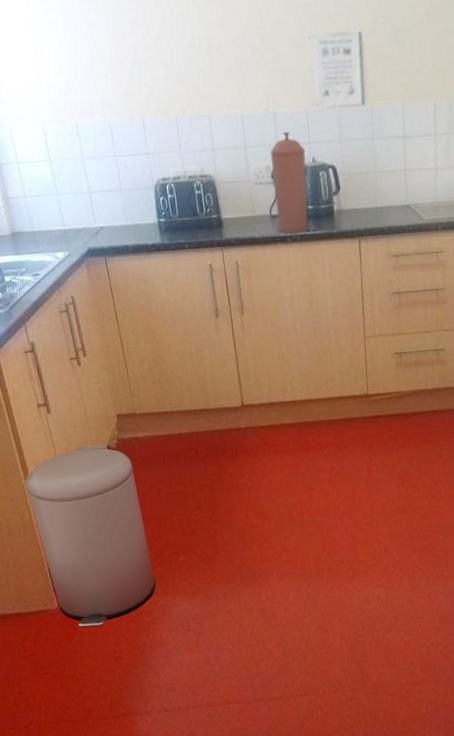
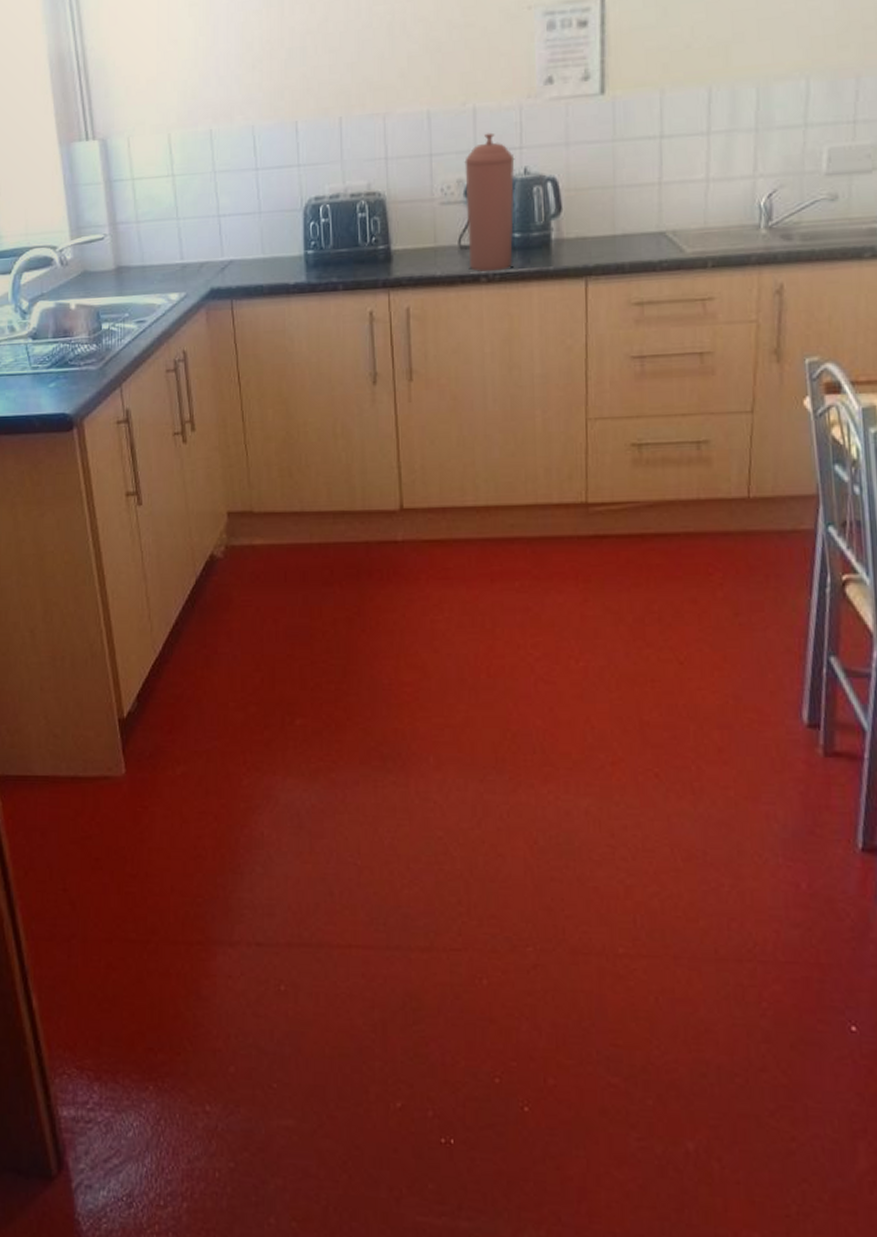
pedal bin: present [25,444,156,628] -> none [100,551,259,808]

